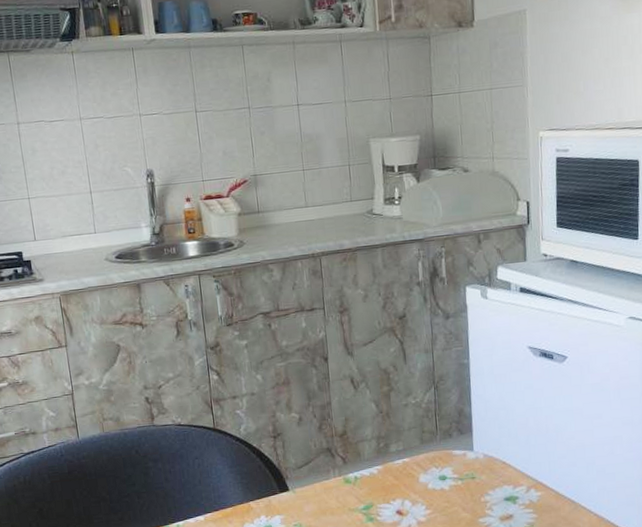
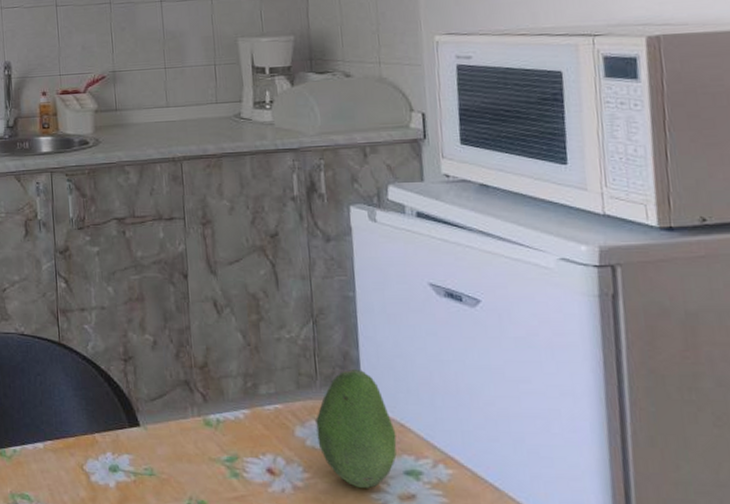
fruit: none [436,422,500,516] -> present [315,368,397,489]

